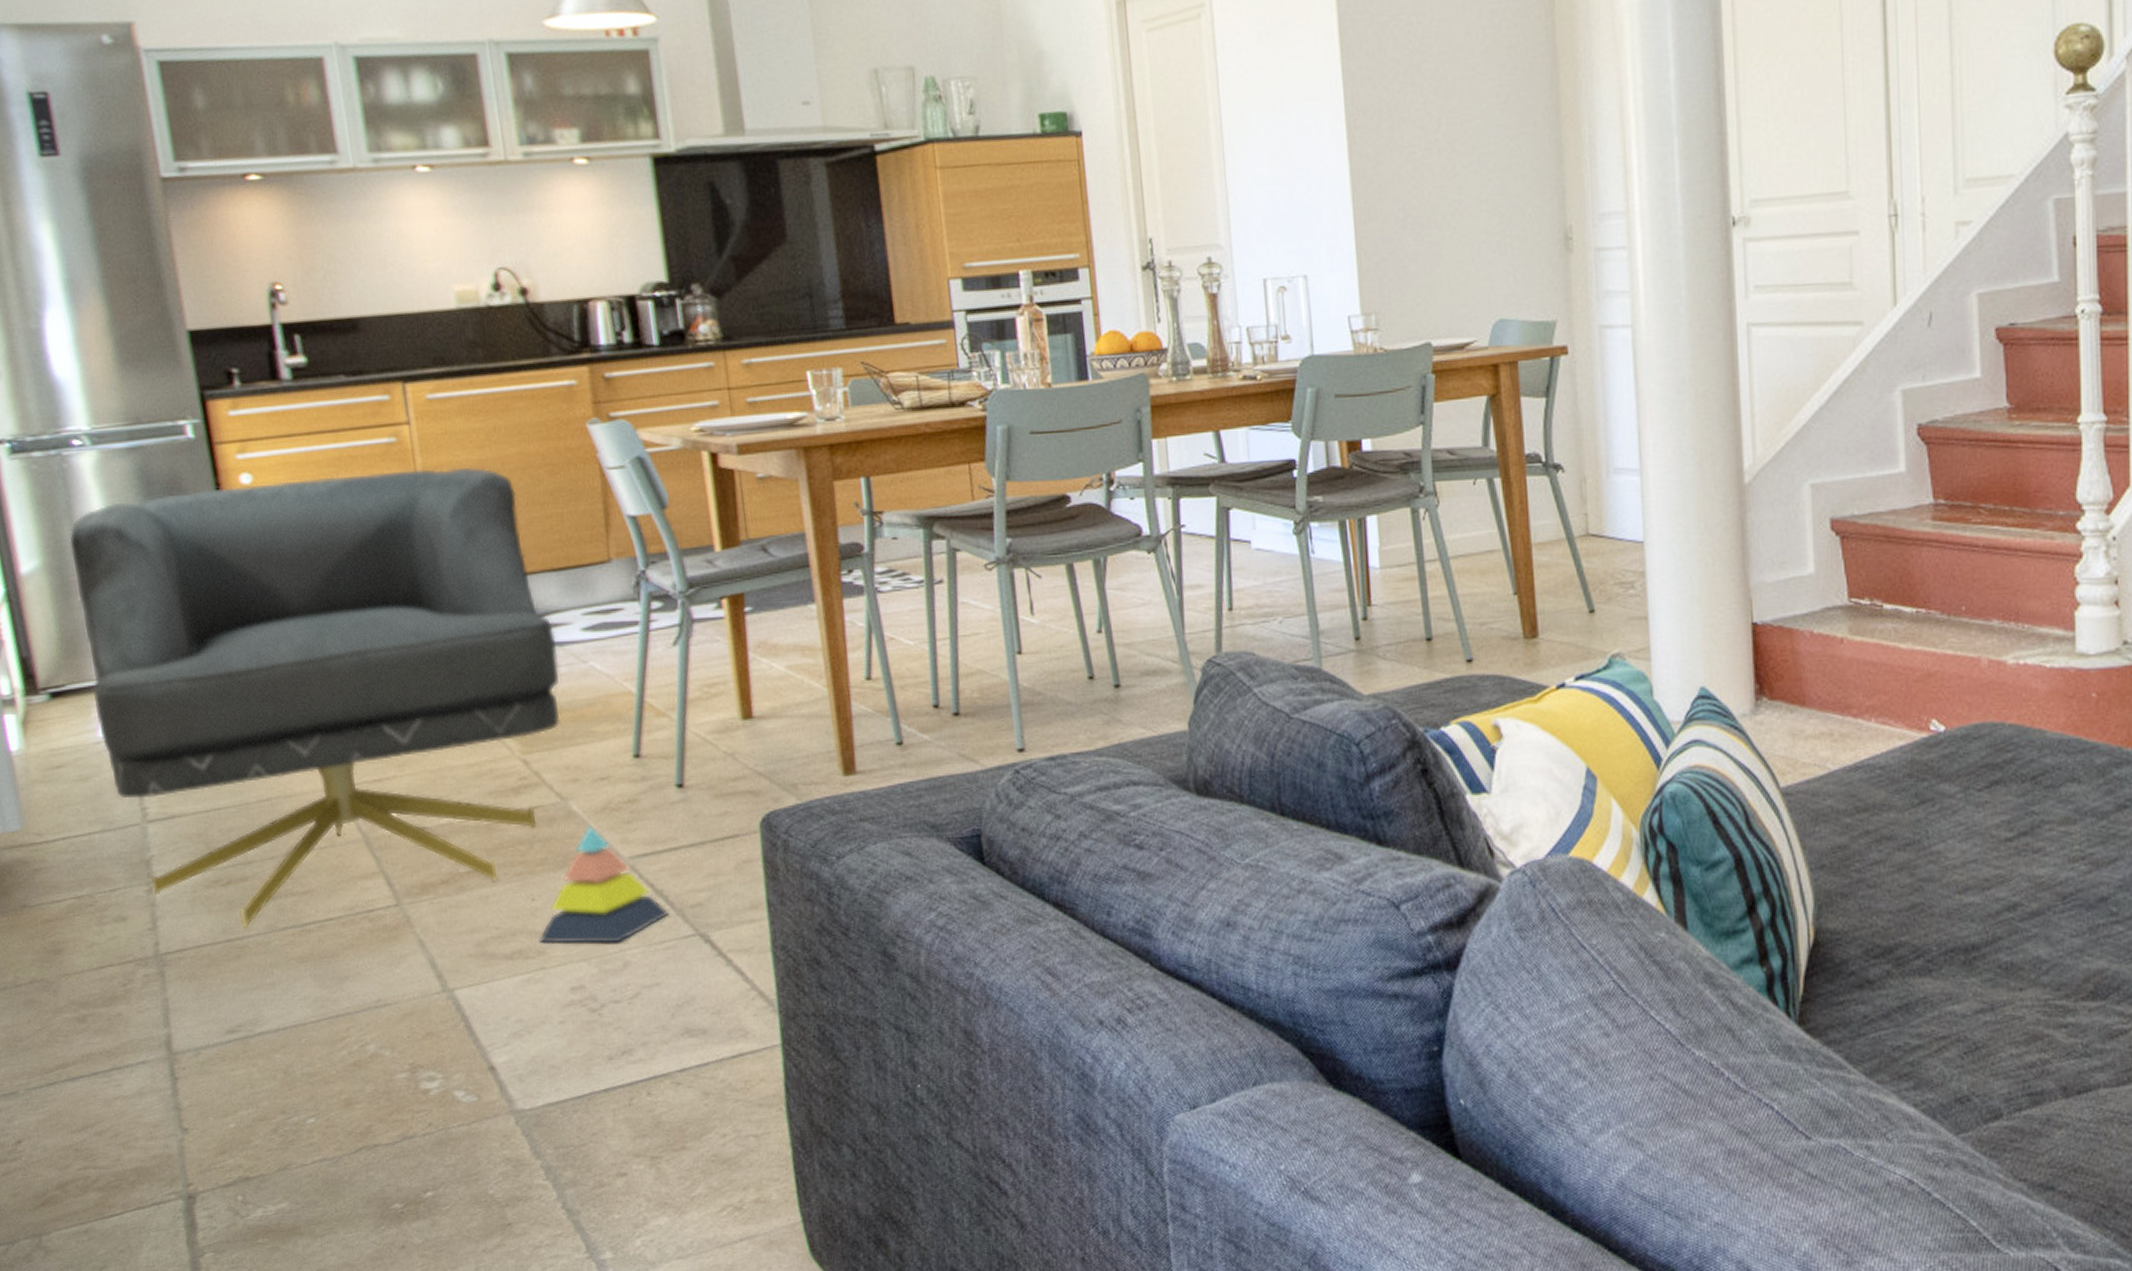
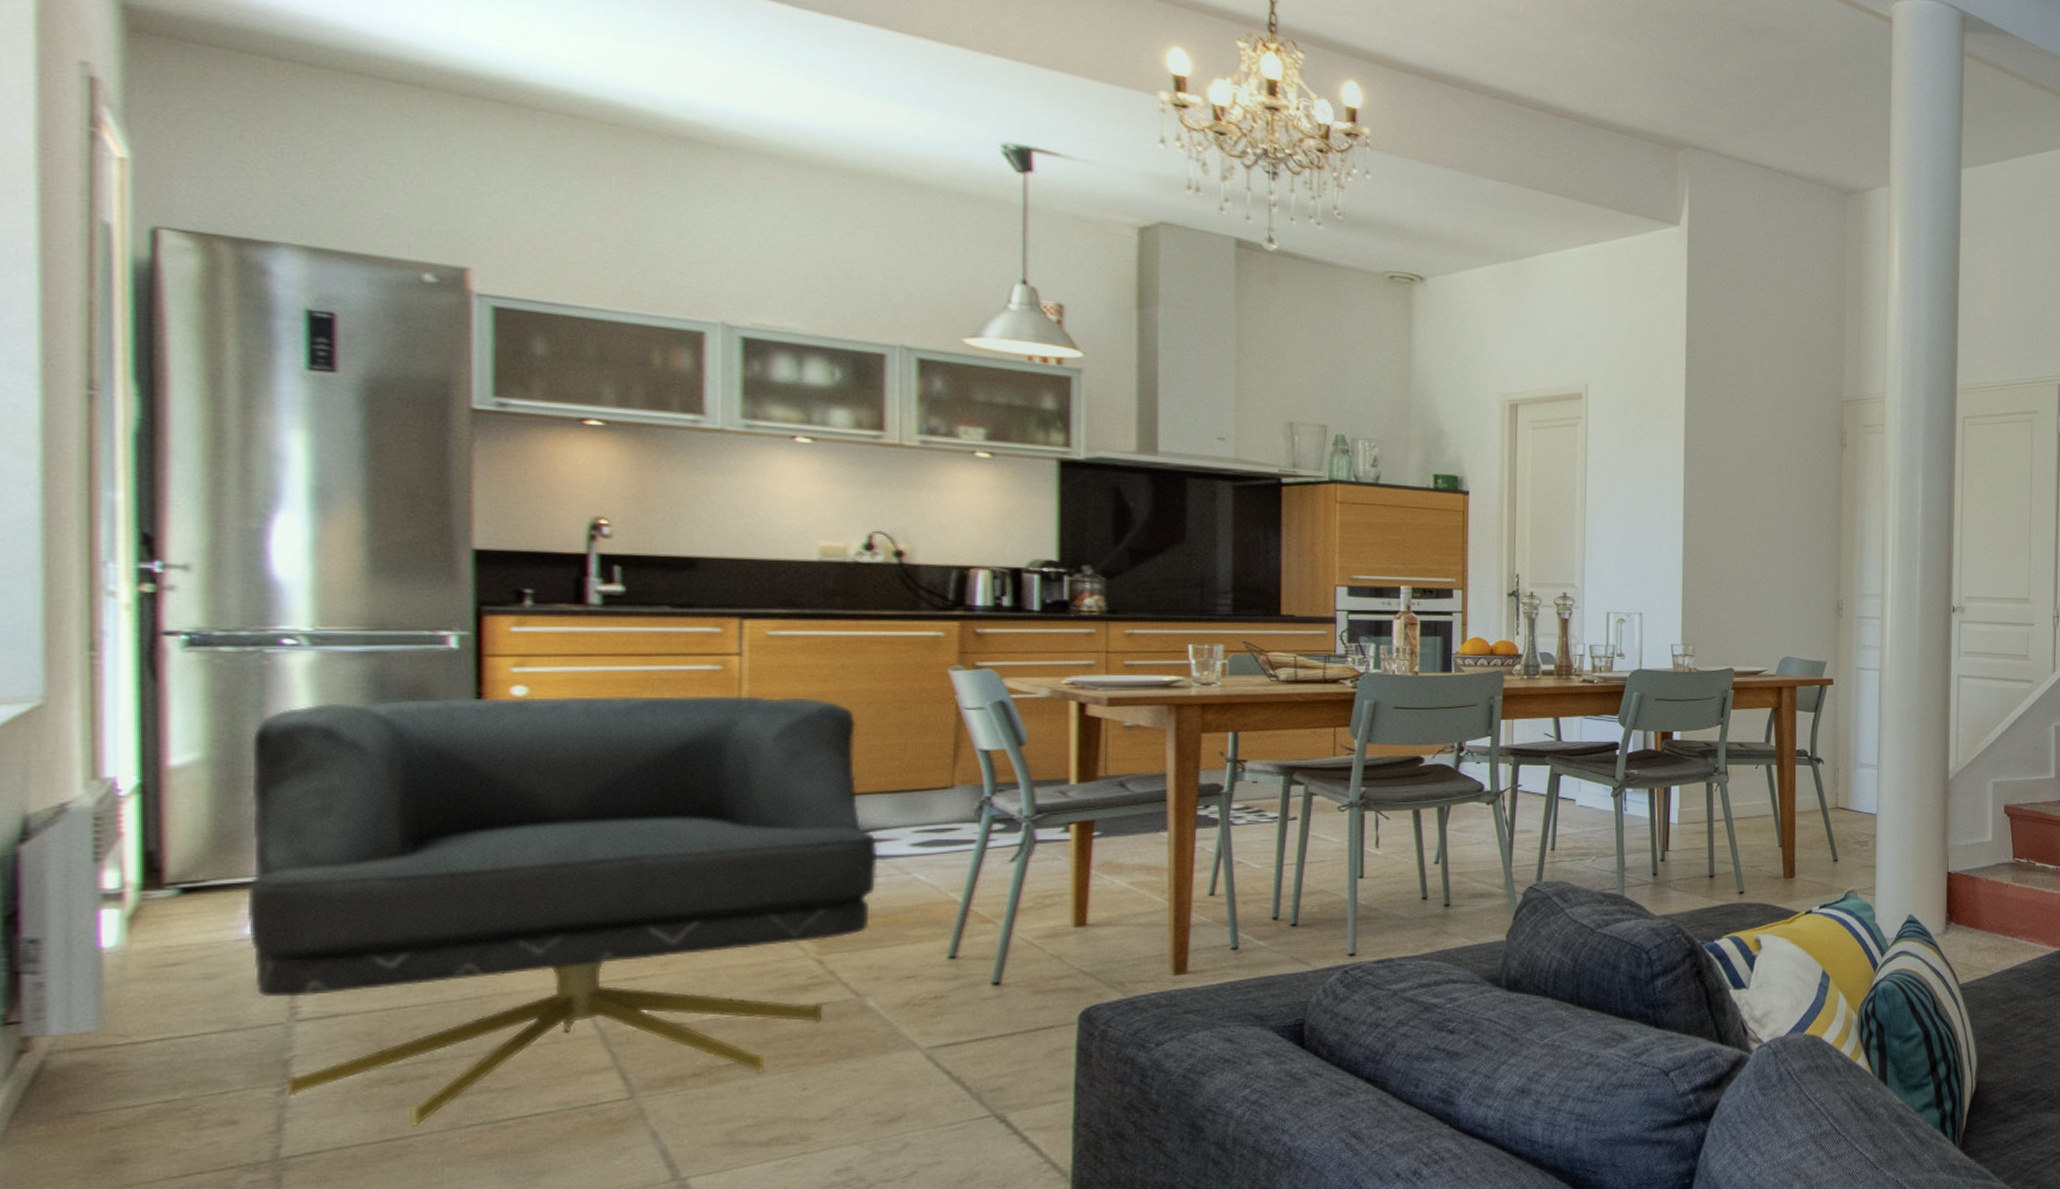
stacking toy: present [539,826,669,944] -> none [804,1020,964,1130]

